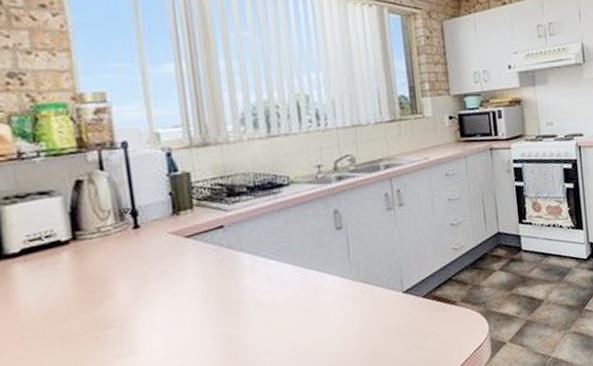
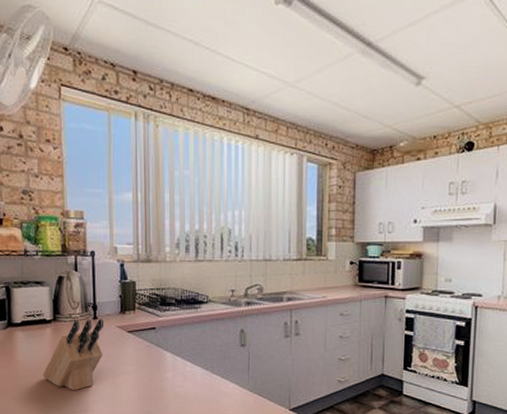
knife block: none [61,226,153,329] -> present [42,319,103,391]

